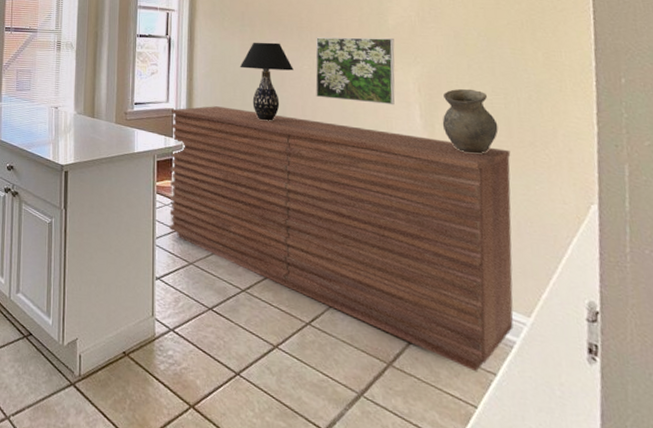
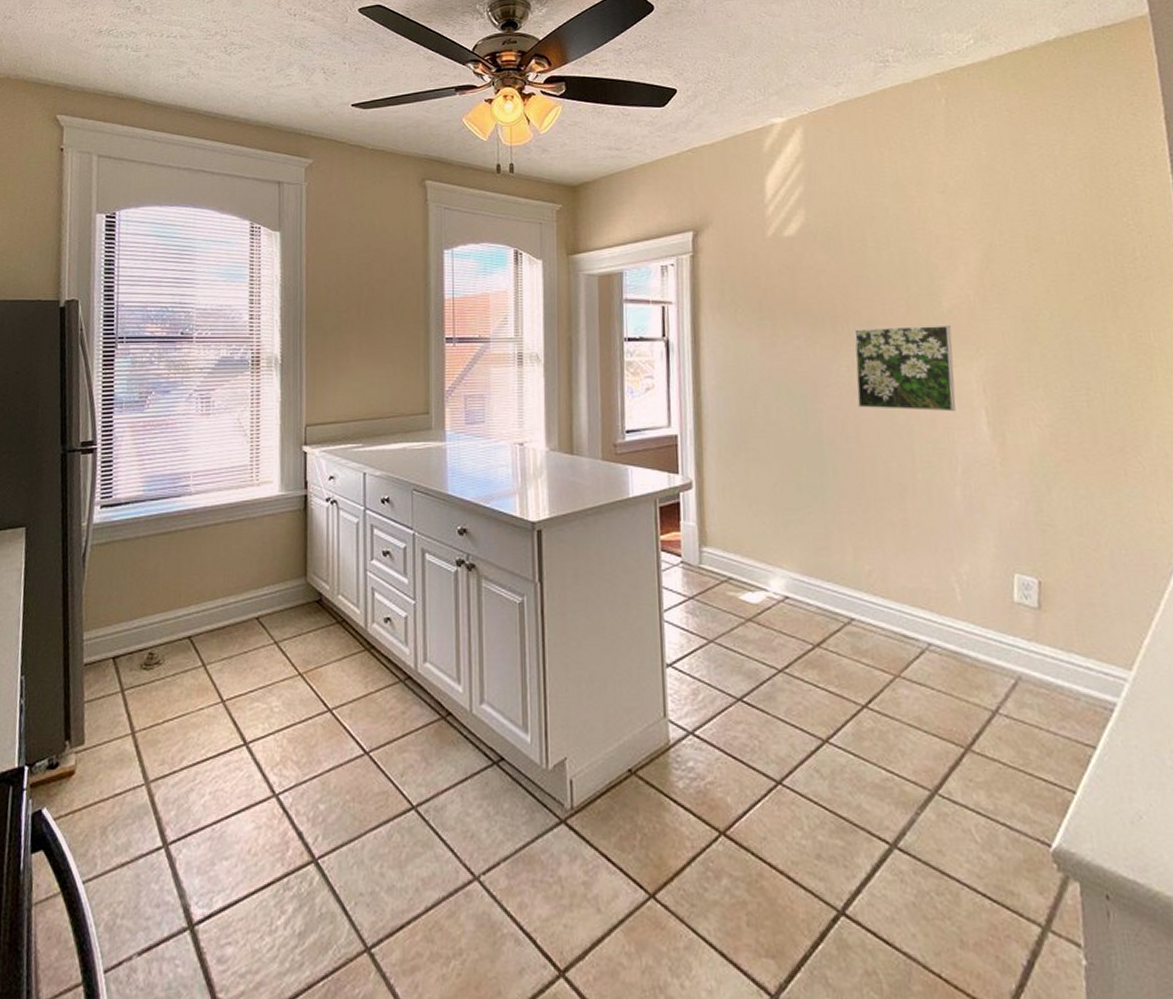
sideboard: present [169,106,514,372] -> none [674,428,1113,747]
table lamp: present [239,42,294,121] -> none [759,339,829,443]
vase: present [442,89,498,154] -> none [1014,384,1082,468]

